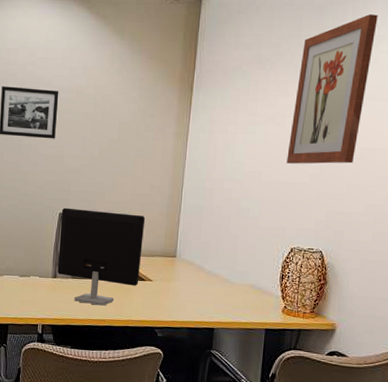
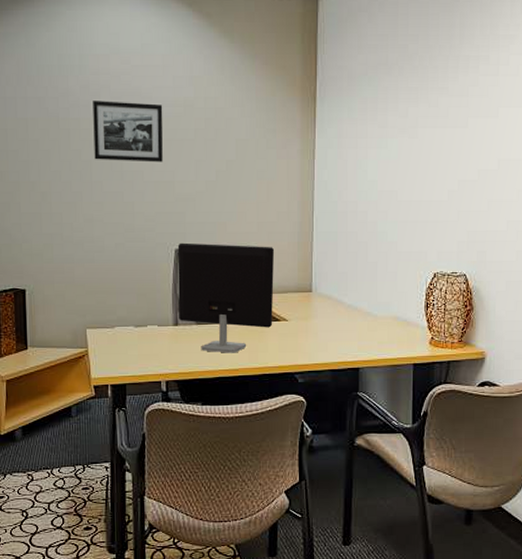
wall art: present [286,14,378,164] -> none [423,12,506,180]

